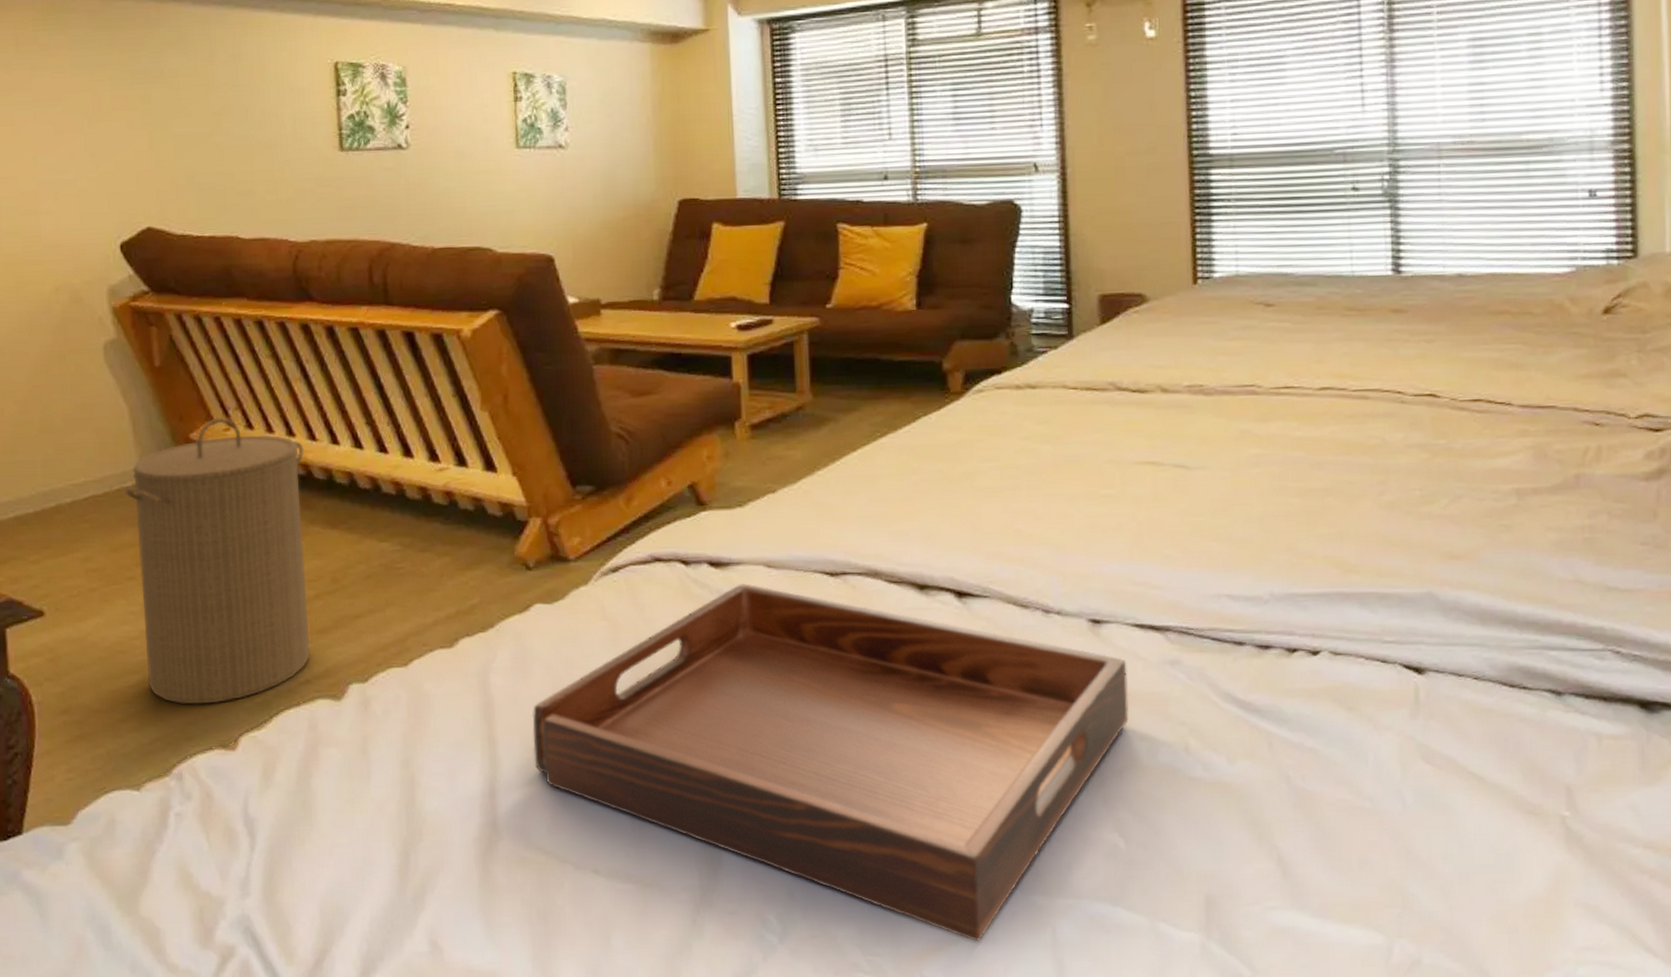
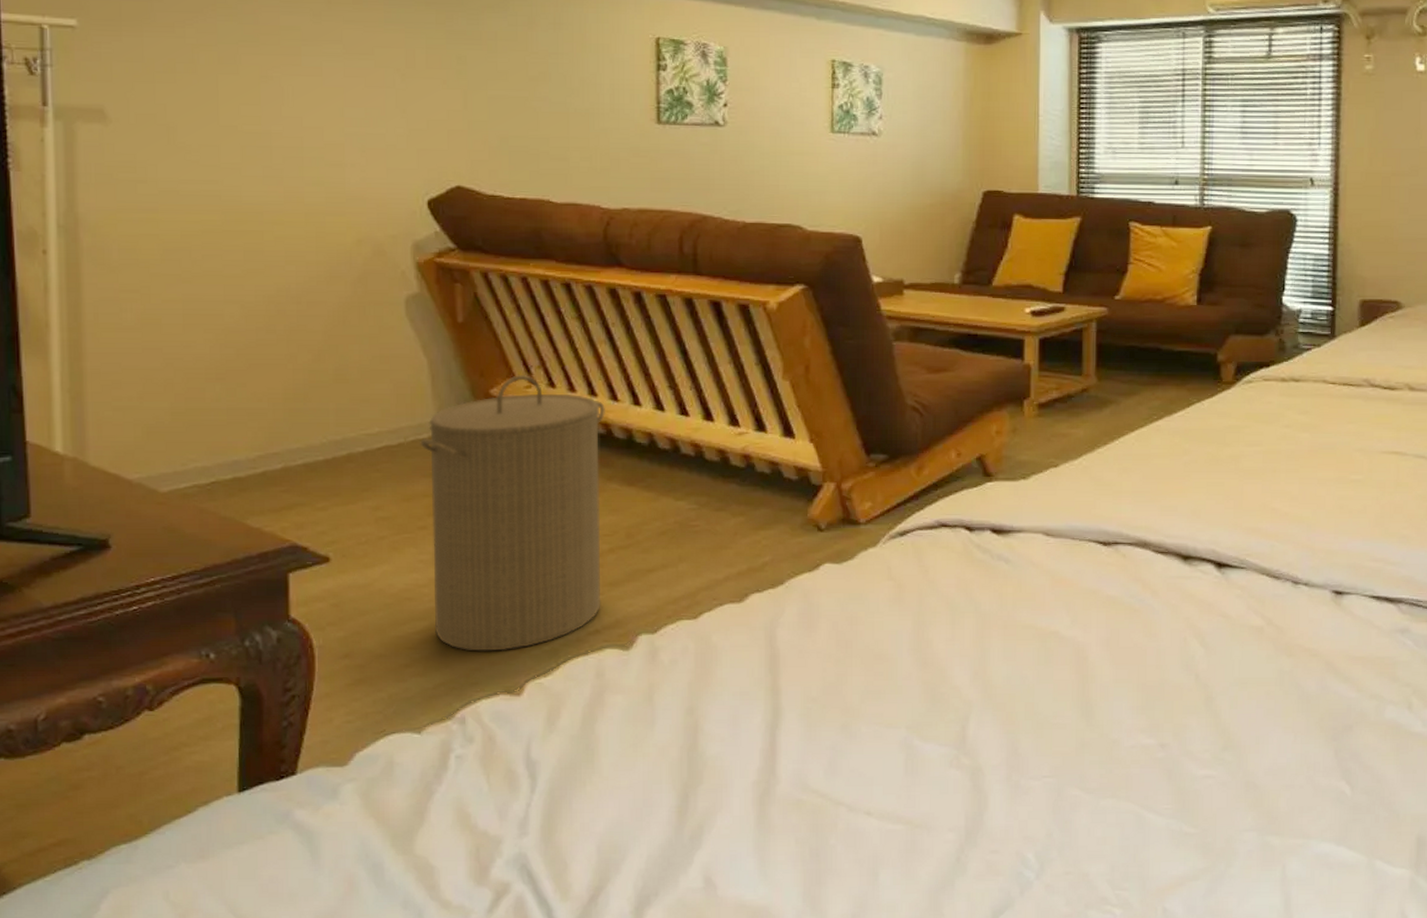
serving tray: present [532,583,1129,942] -> none [815,550,1363,878]

